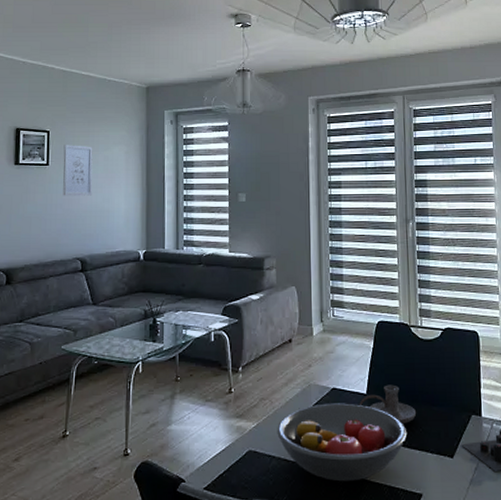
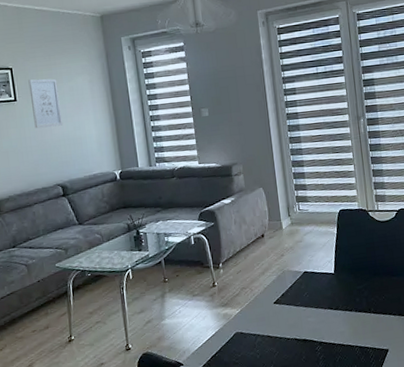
fruit bowl: present [277,403,408,482] -> none [258,282,373,348]
candle holder: present [359,384,416,424] -> none [328,262,378,294]

